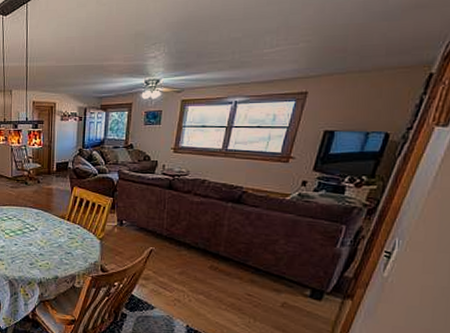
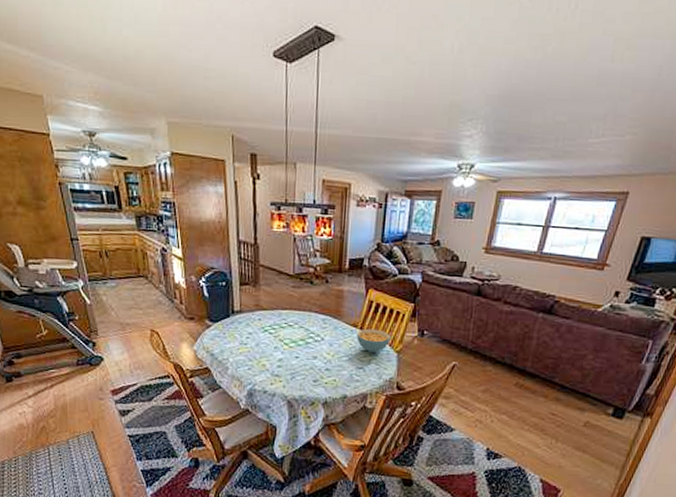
cereal bowl: none [64,220,94,241] -> present [356,328,391,353]

